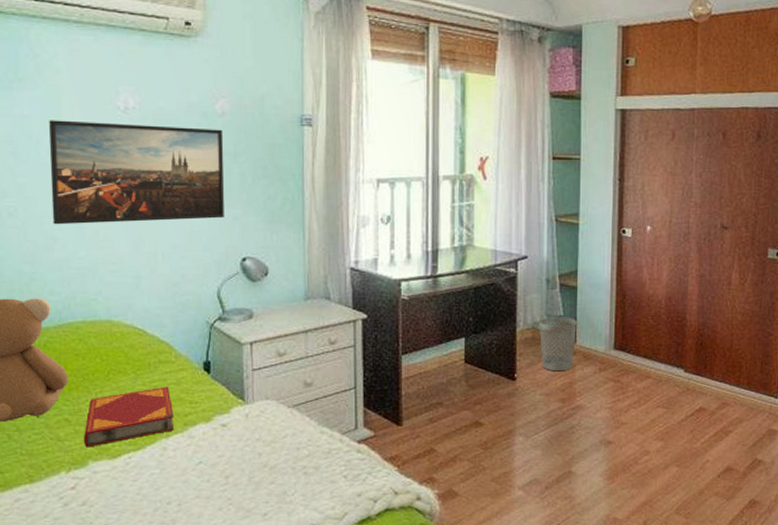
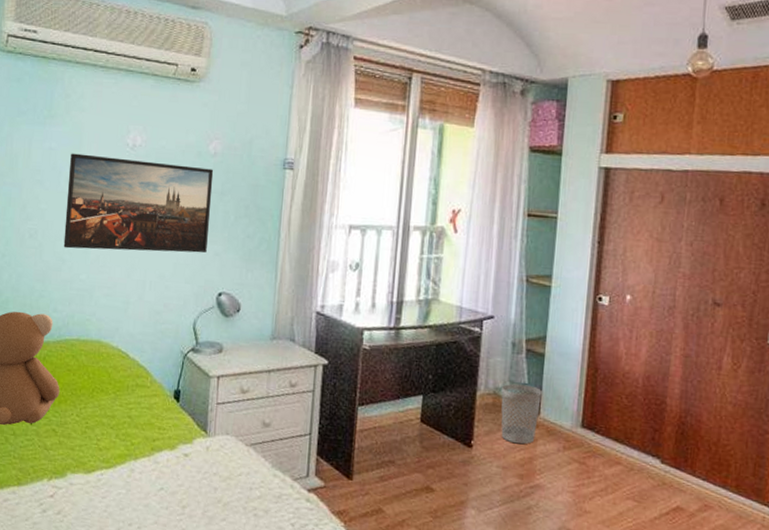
hardback book: present [83,386,175,448] -> none [65,409,144,460]

